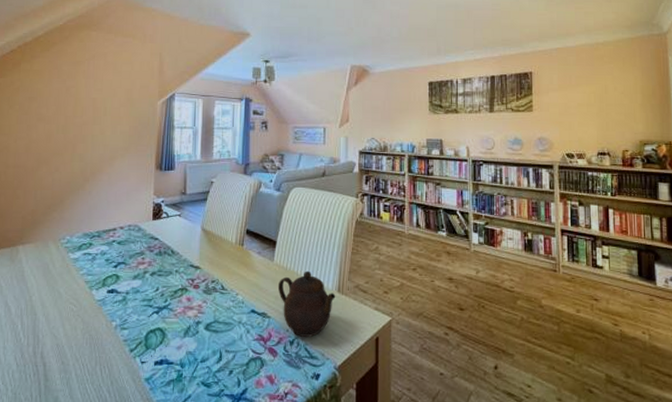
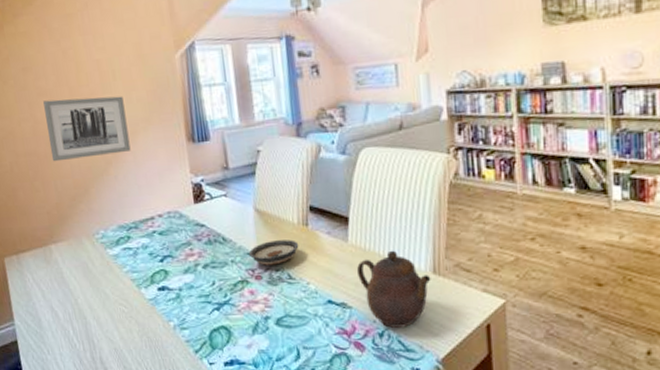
wall art: none [37,125,109,175] -> present [43,96,131,162]
saucer: none [191,256,234,277] -> present [248,240,299,265]

